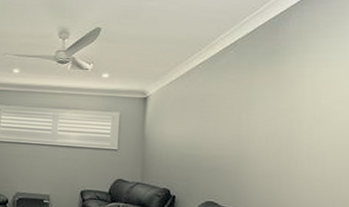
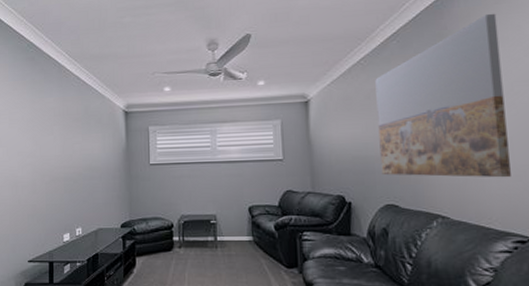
wall art: none [206,36,325,188] -> present [375,13,511,178]

